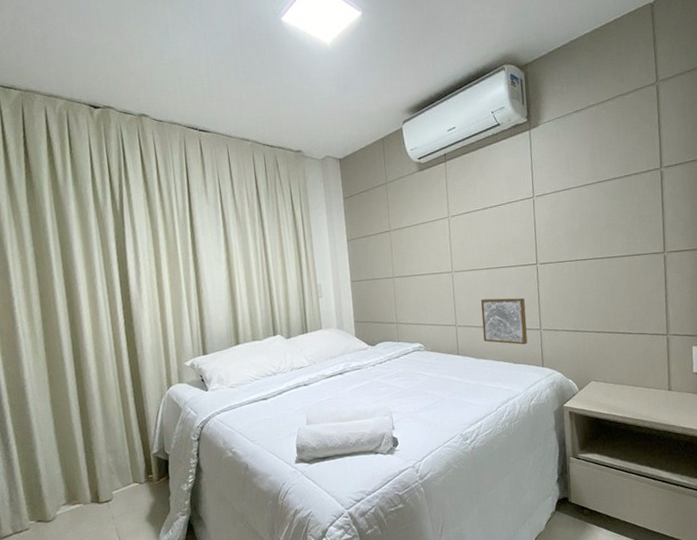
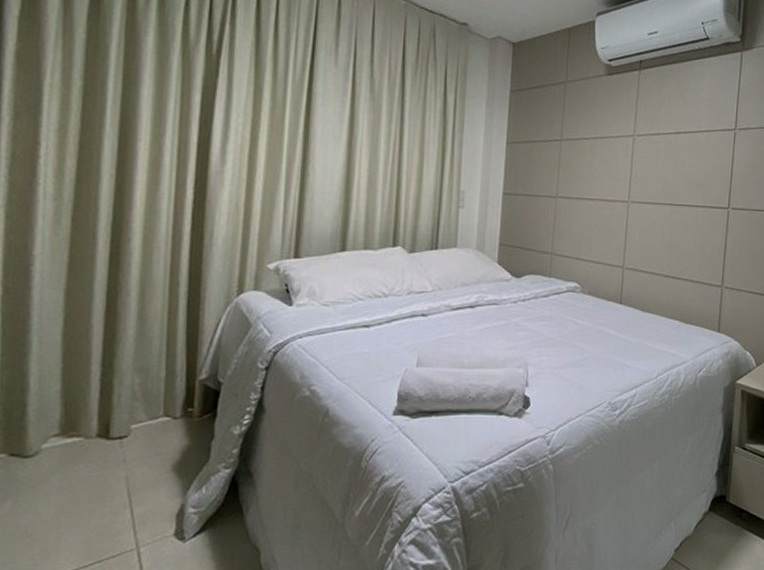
wall art: present [480,297,528,345] -> none [654,240,709,303]

